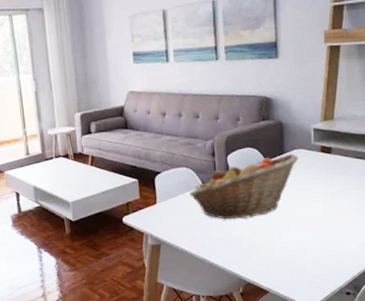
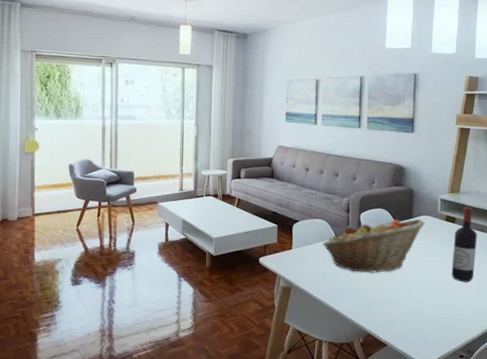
wine bottle: none [331,134,357,216] -> present [451,207,478,282]

